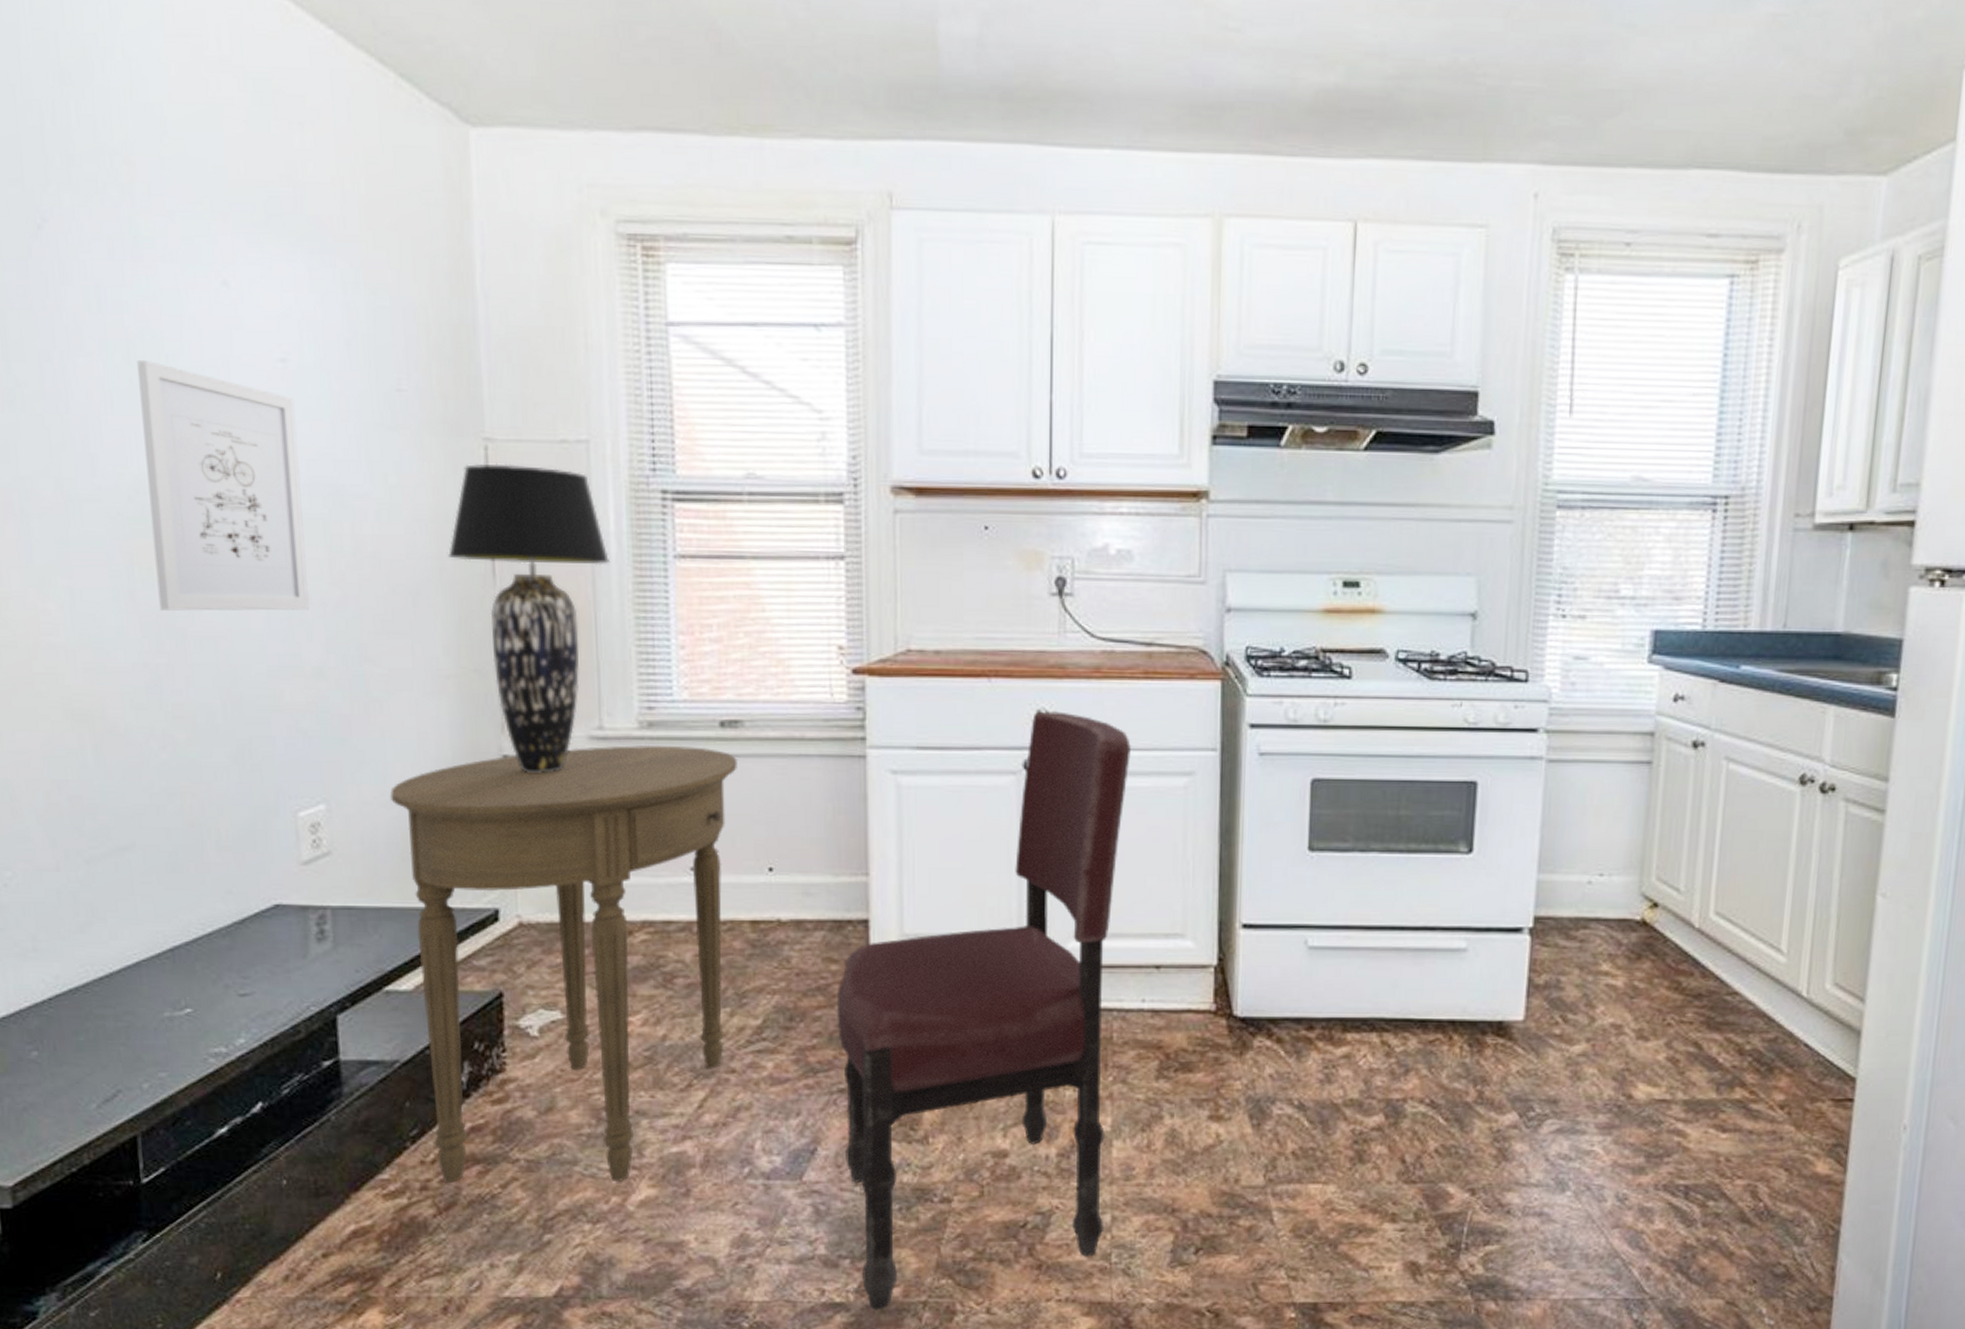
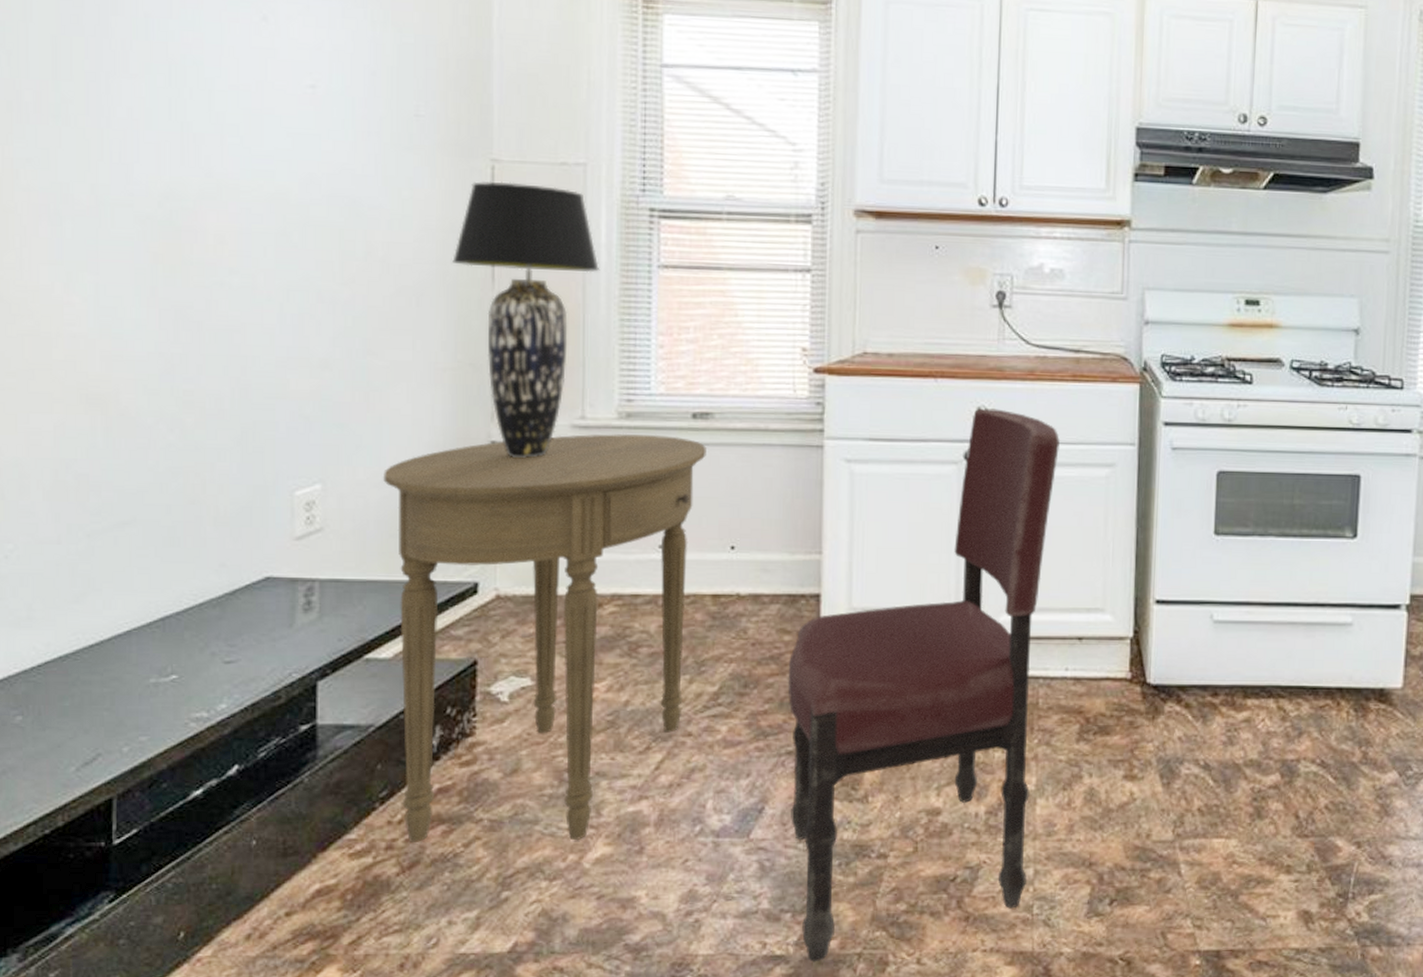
wall art: present [137,361,309,611] -> none [177,83,320,308]

